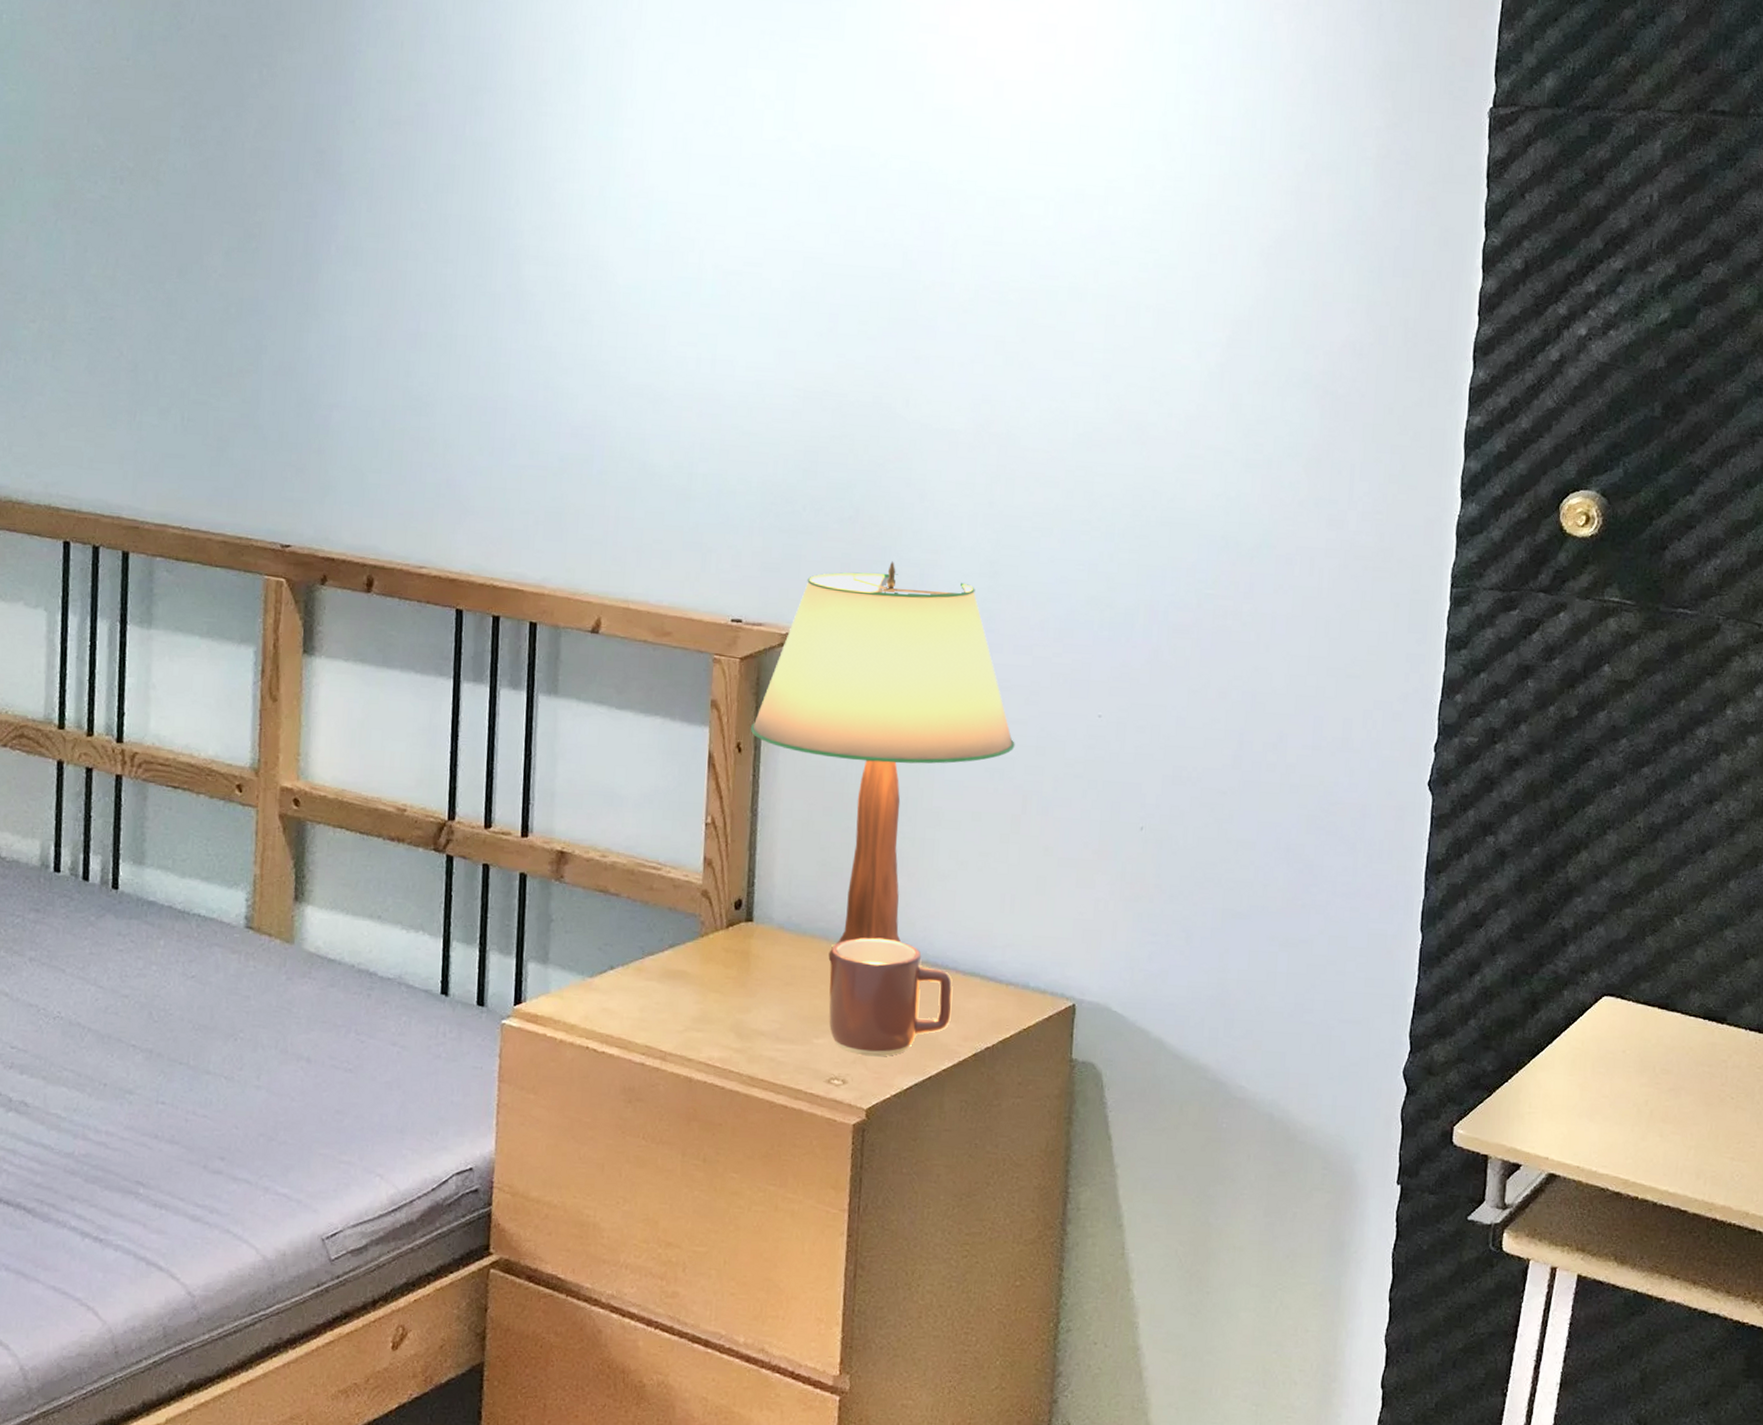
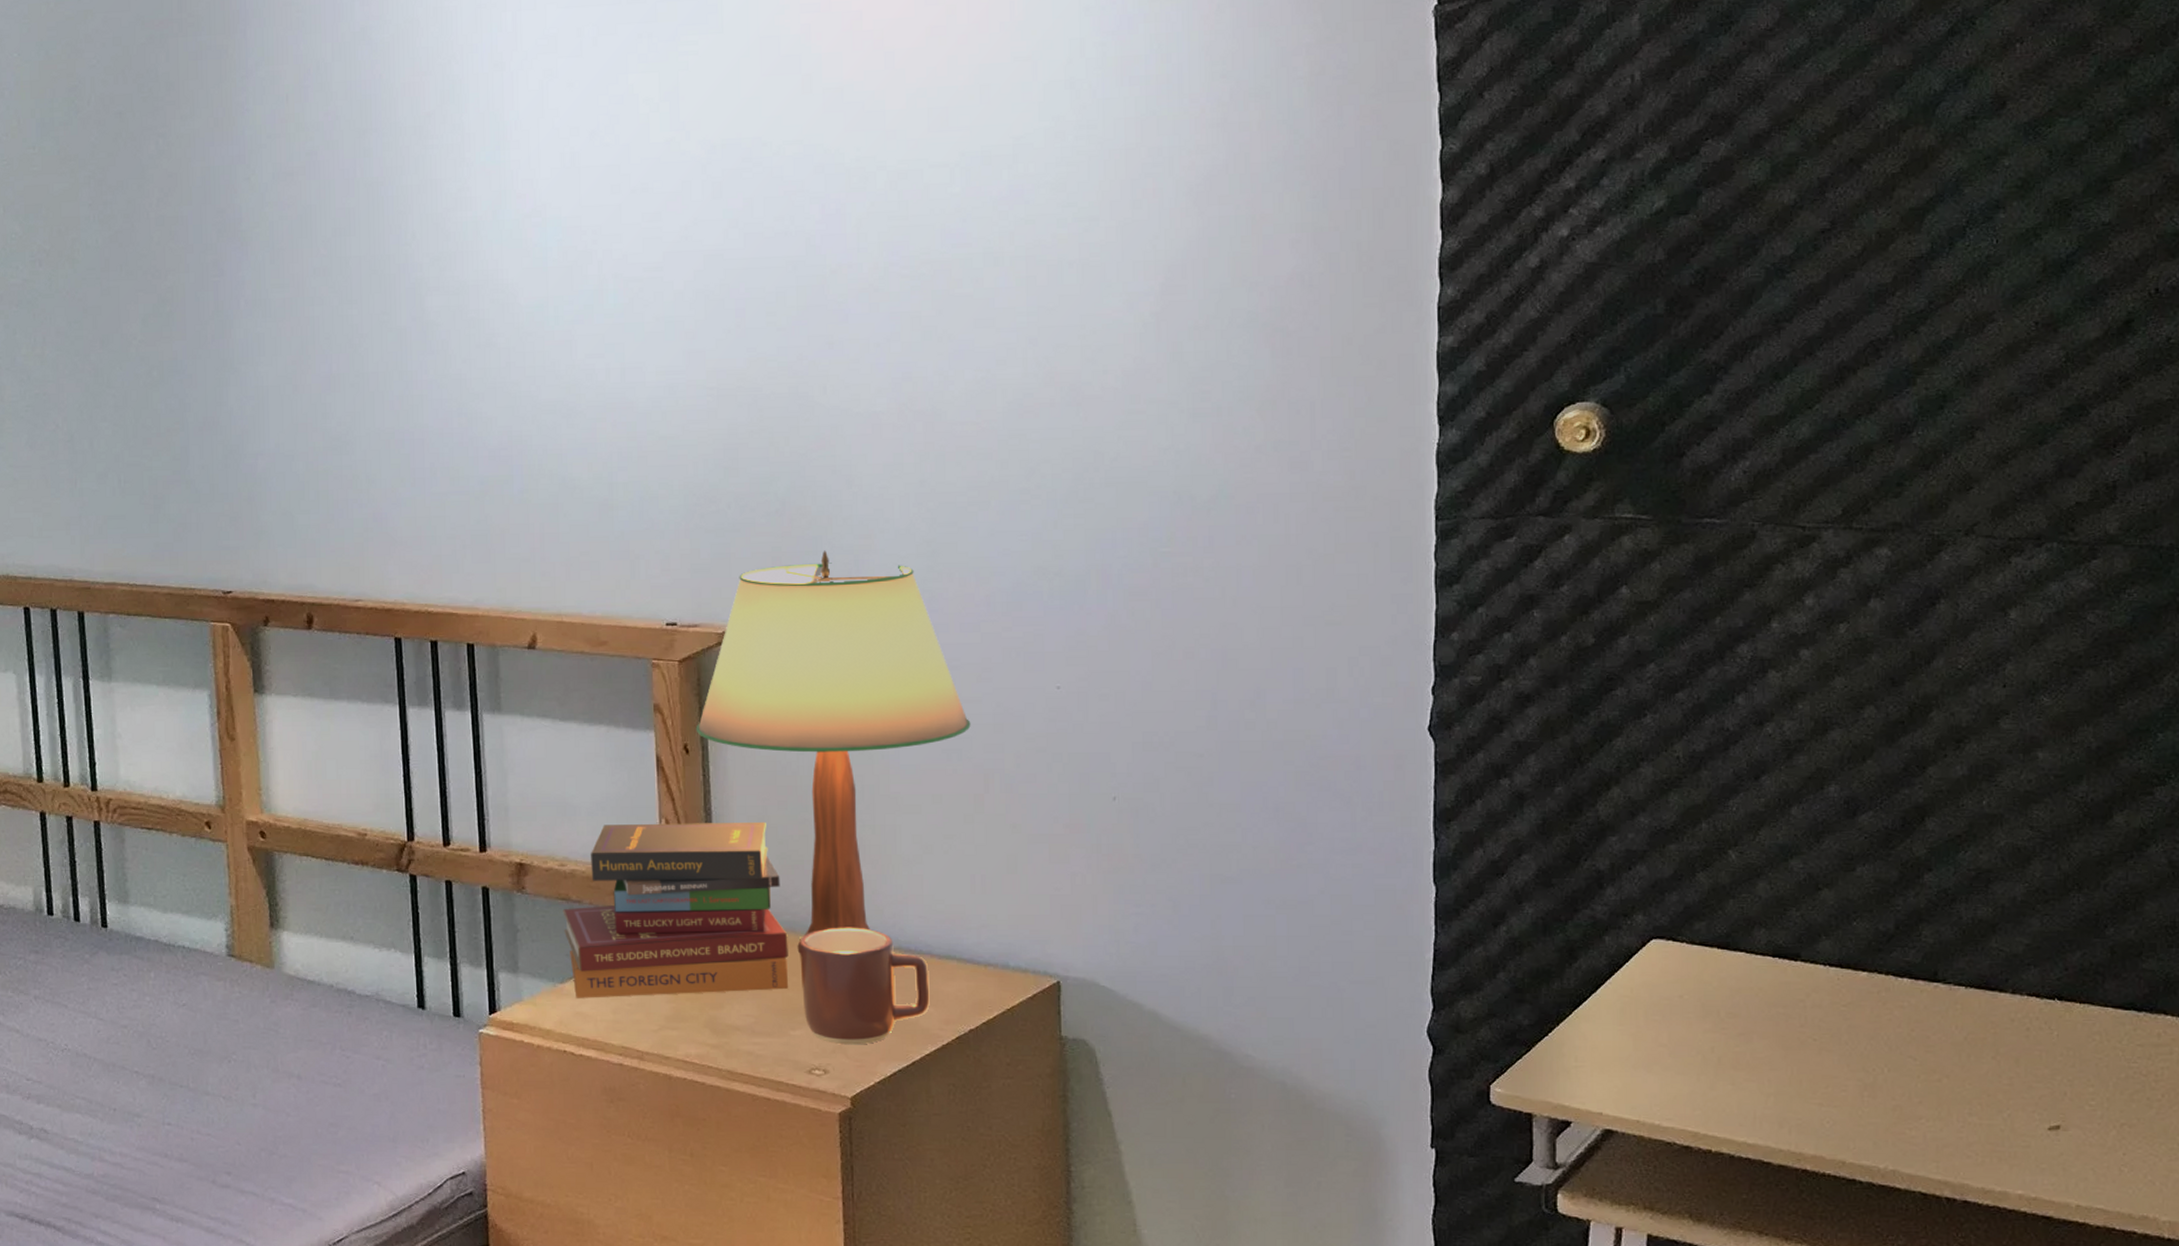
books: none [599,818,821,997] -> present [562,821,788,998]

